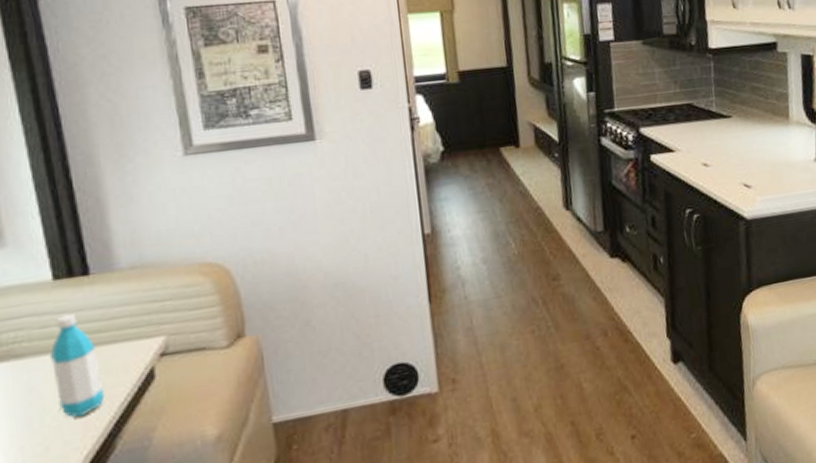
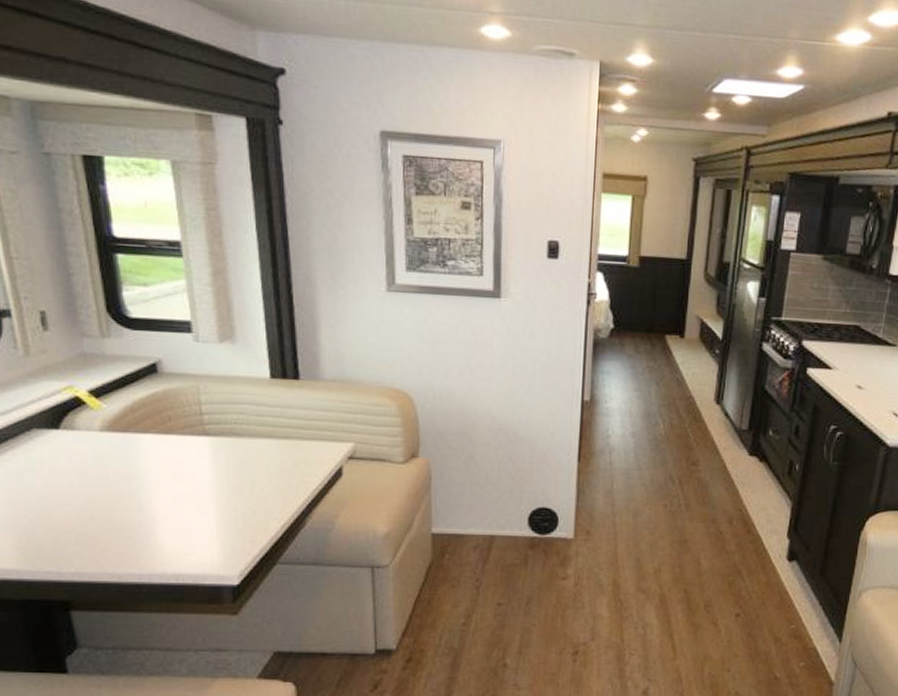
water bottle: present [49,314,105,419] -> none [262,409,302,494]

